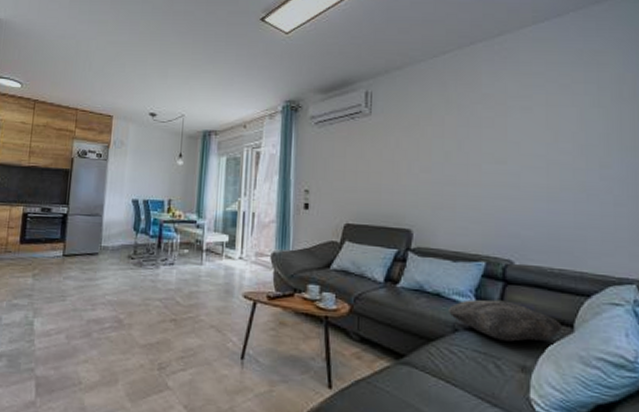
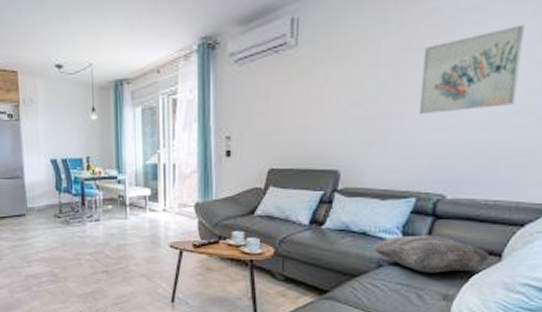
wall art: none [482,113,566,184] -> present [419,24,525,115]

